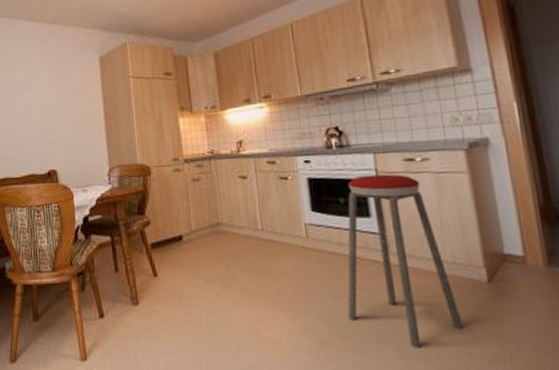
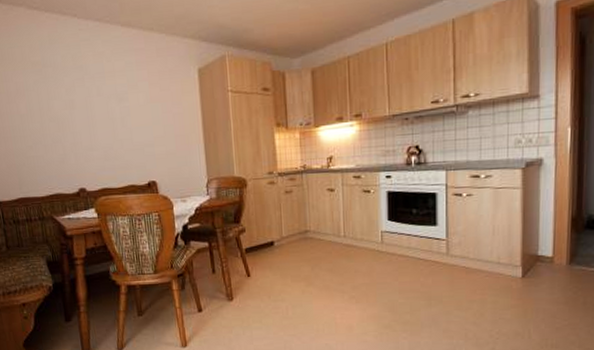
music stool: present [347,174,464,348] -> none [408,188,498,329]

